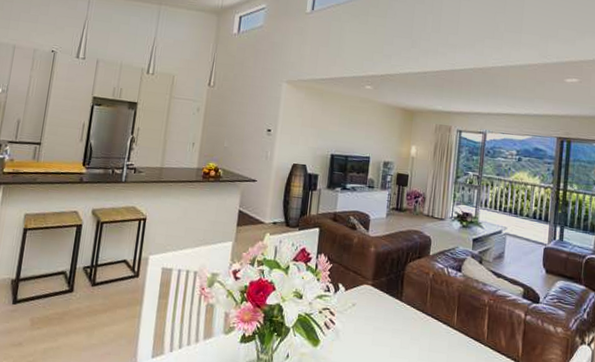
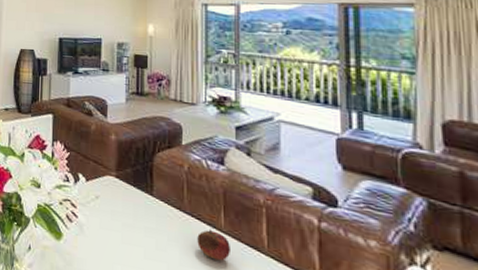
fruit: none [434,327,459,353] -> present [197,229,230,261]

